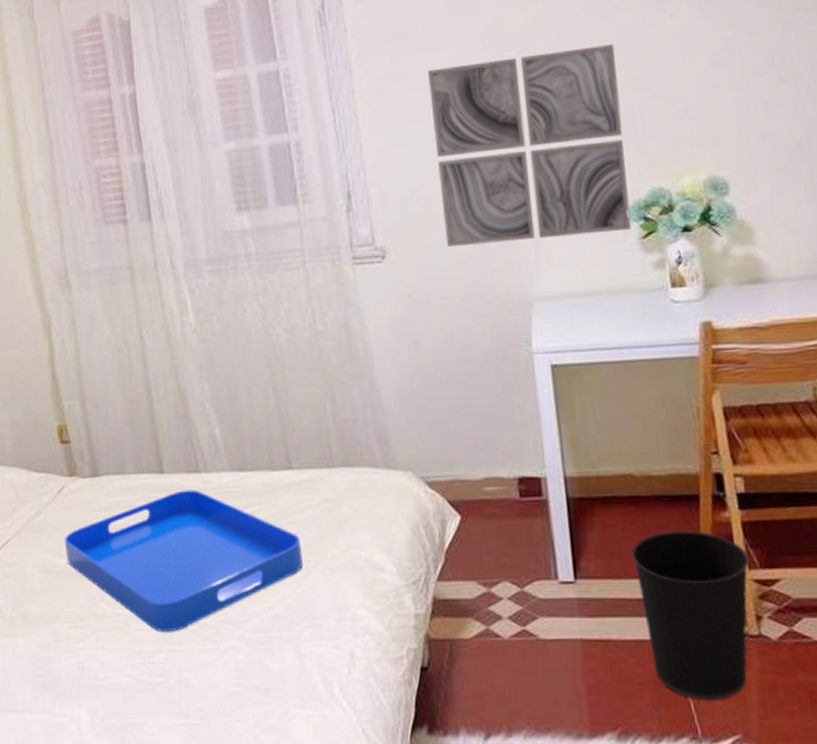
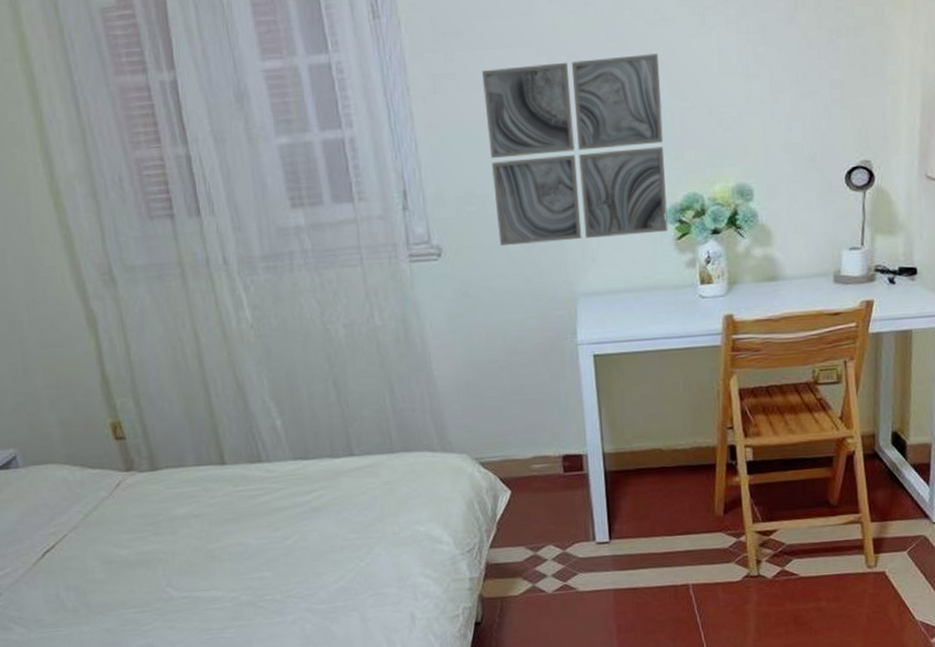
serving tray: present [64,489,303,632] -> none [125,478,365,610]
wastebasket: present [631,530,749,701] -> none [658,494,753,630]

